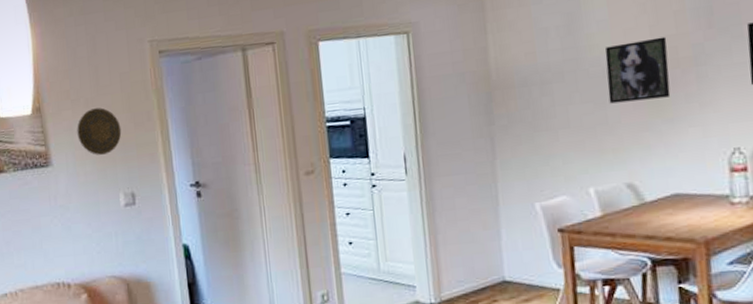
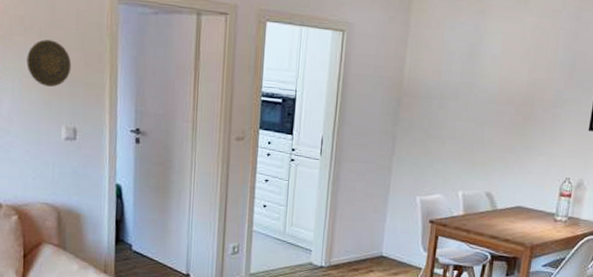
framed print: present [605,36,671,104] -> none [487,78,539,129]

